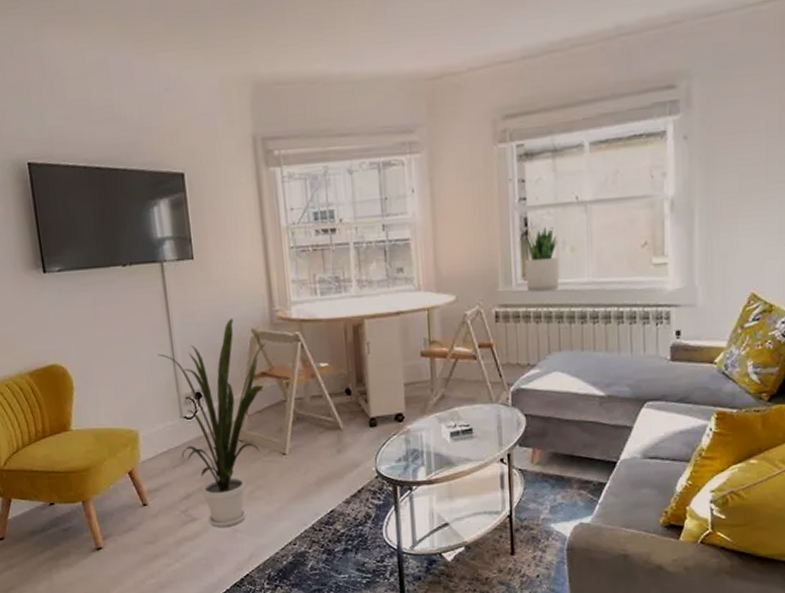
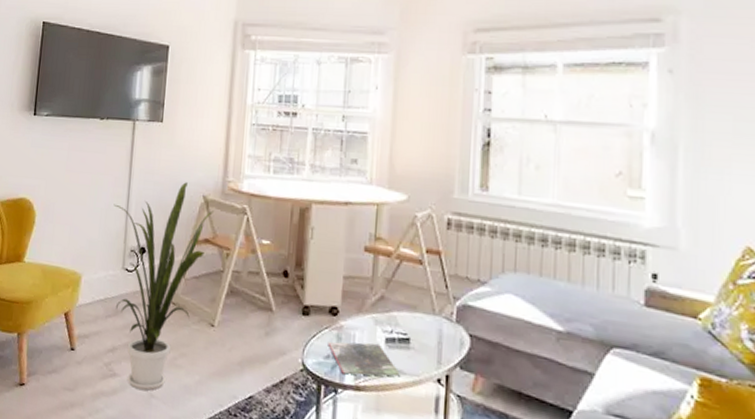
magazine: none [397,439,467,472] -> present [328,341,400,377]
planter: present [525,226,559,292] -> none [483,140,521,207]

